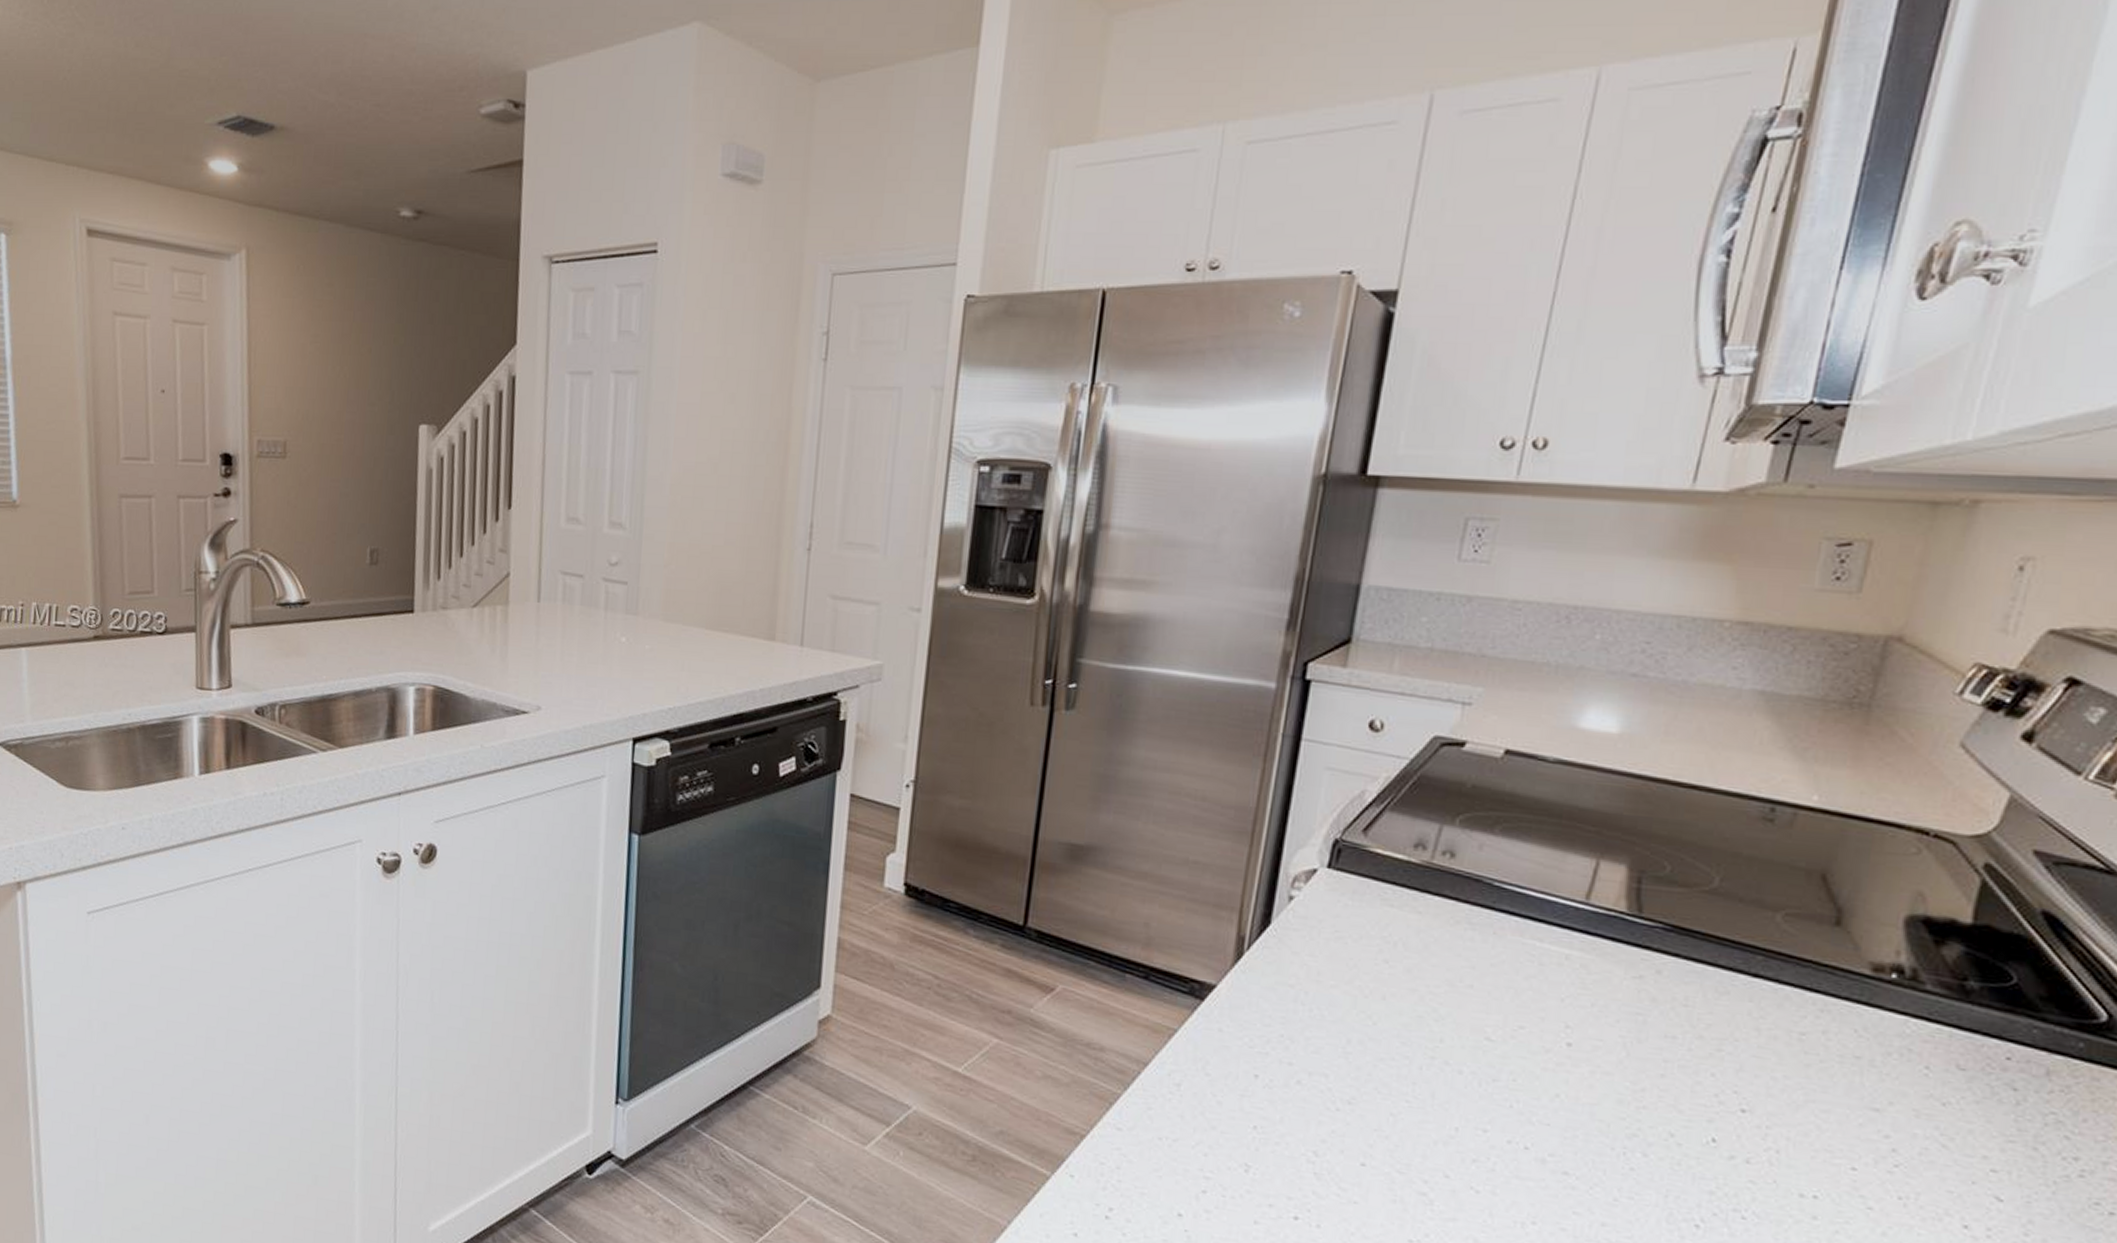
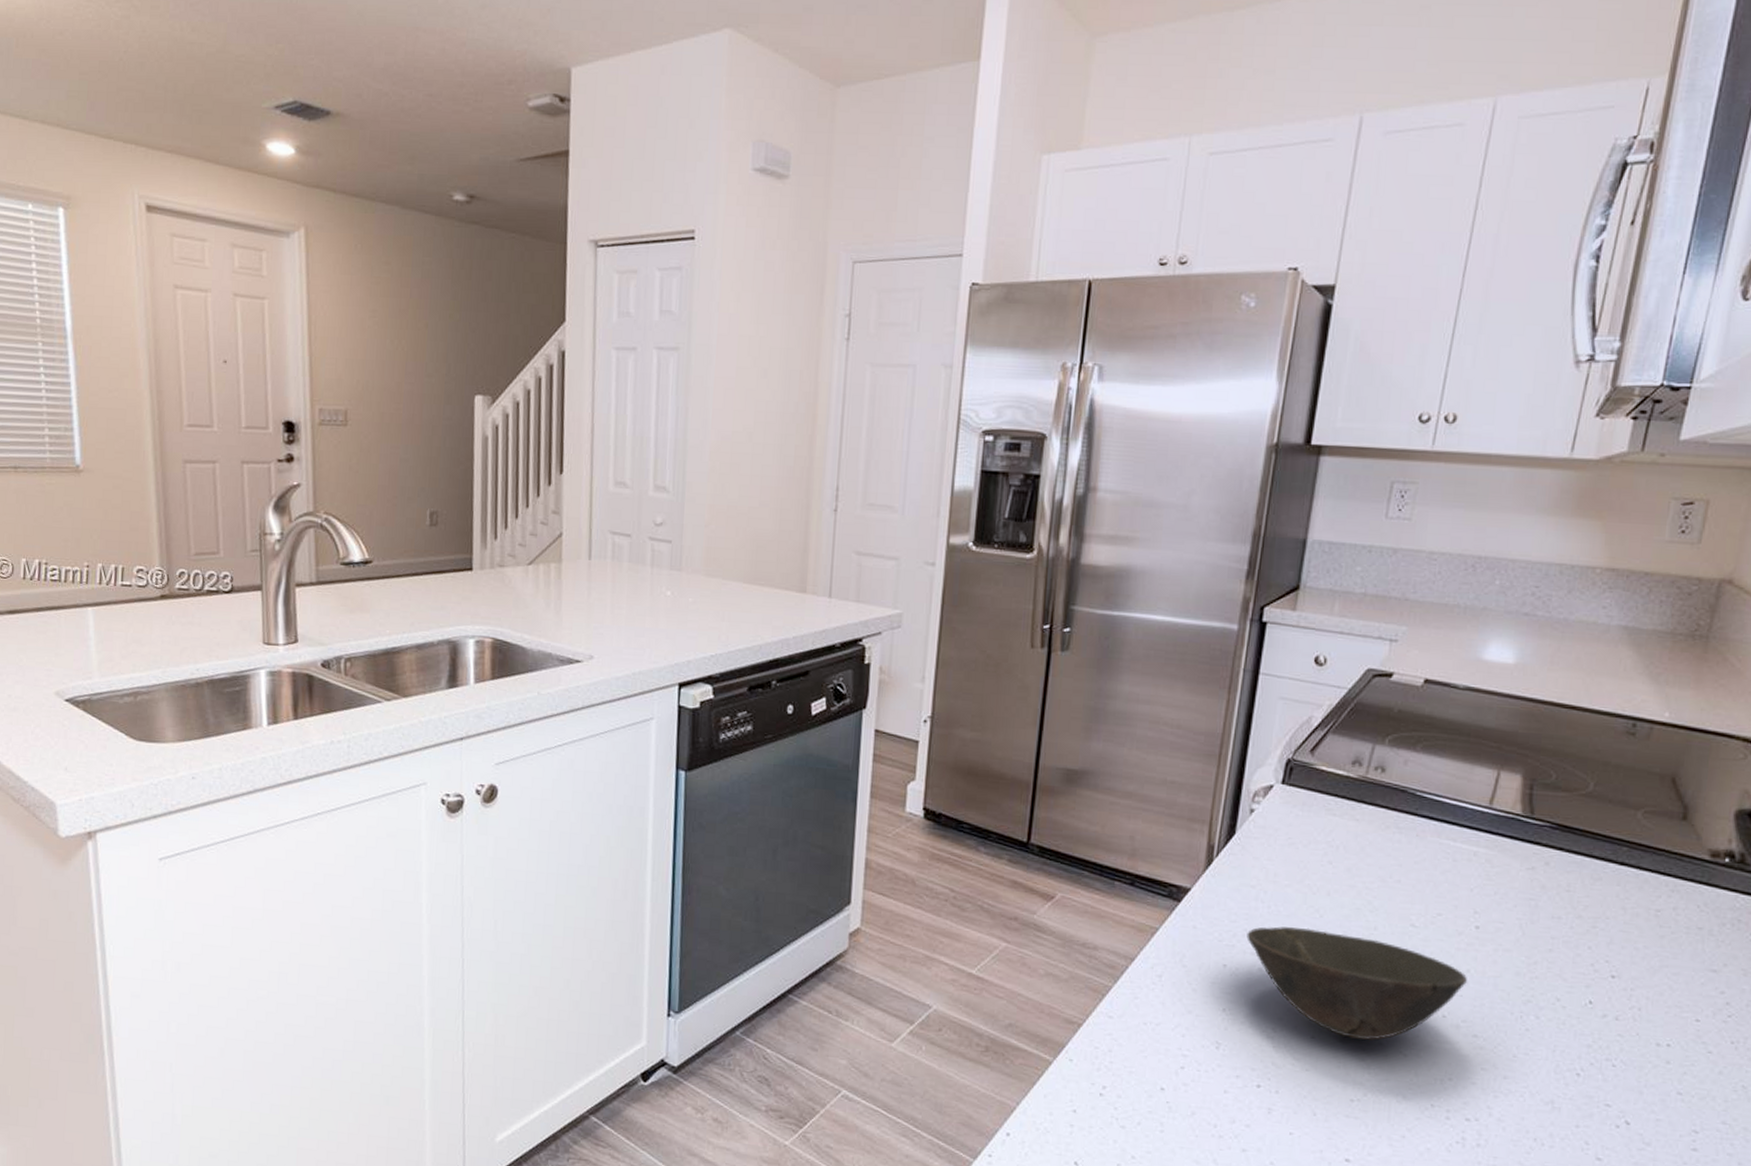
bowl: none [1283,1033,1557,1172] -> present [1246,926,1468,1040]

